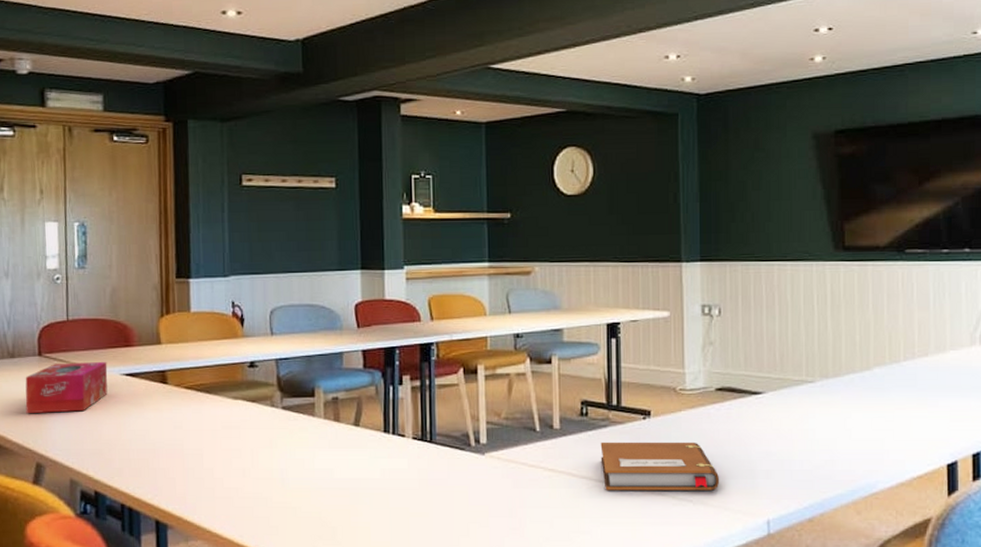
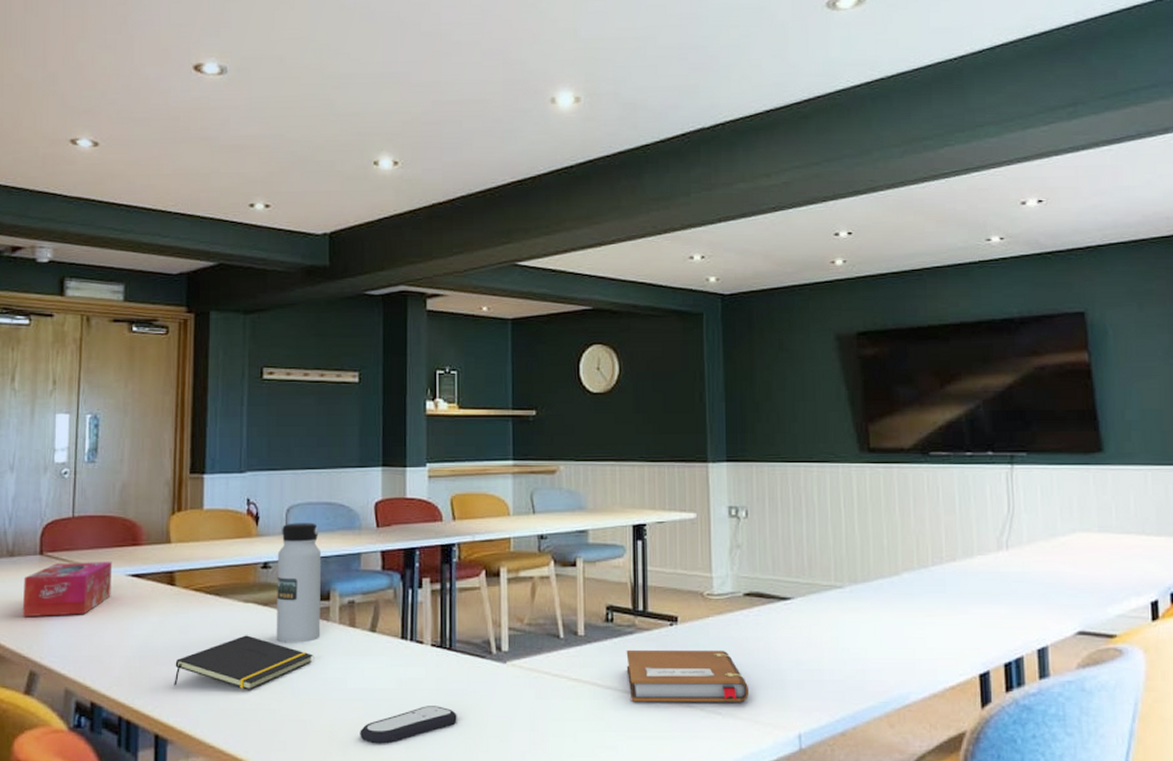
notepad: none [171,429,300,480] -> present [174,635,313,690]
water bottle: none [263,324,307,437] -> present [276,523,322,643]
remote control: none [347,494,439,529] -> present [360,706,457,744]

